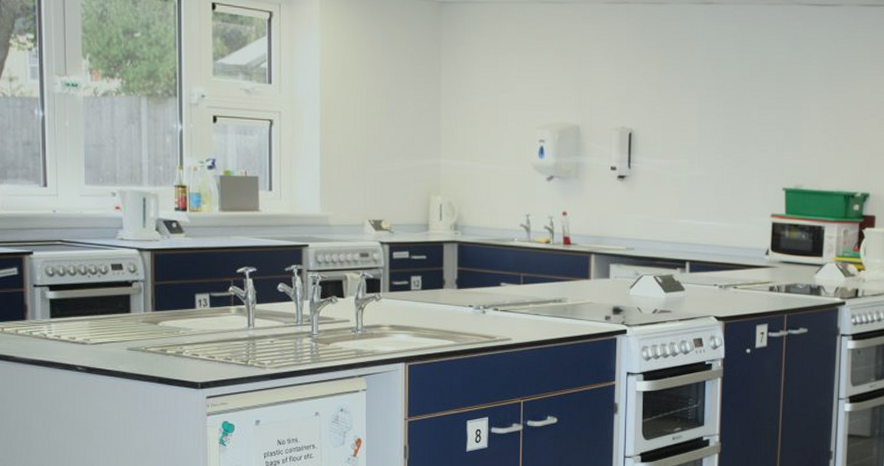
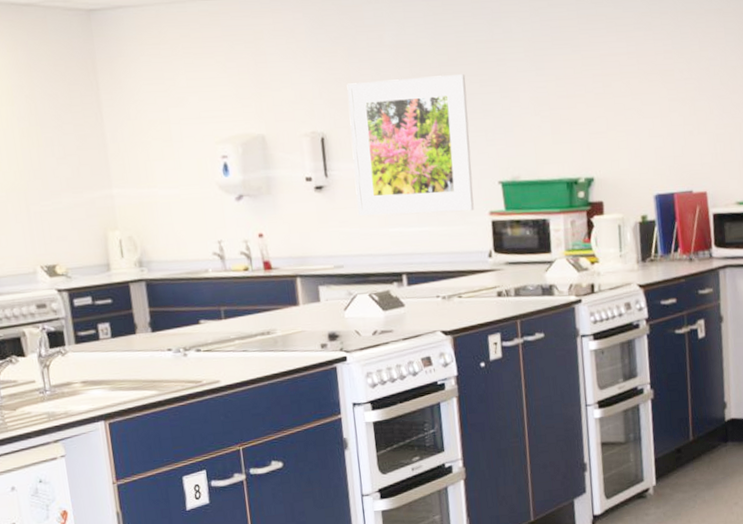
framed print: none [653,88,764,212] -> present [347,73,474,216]

